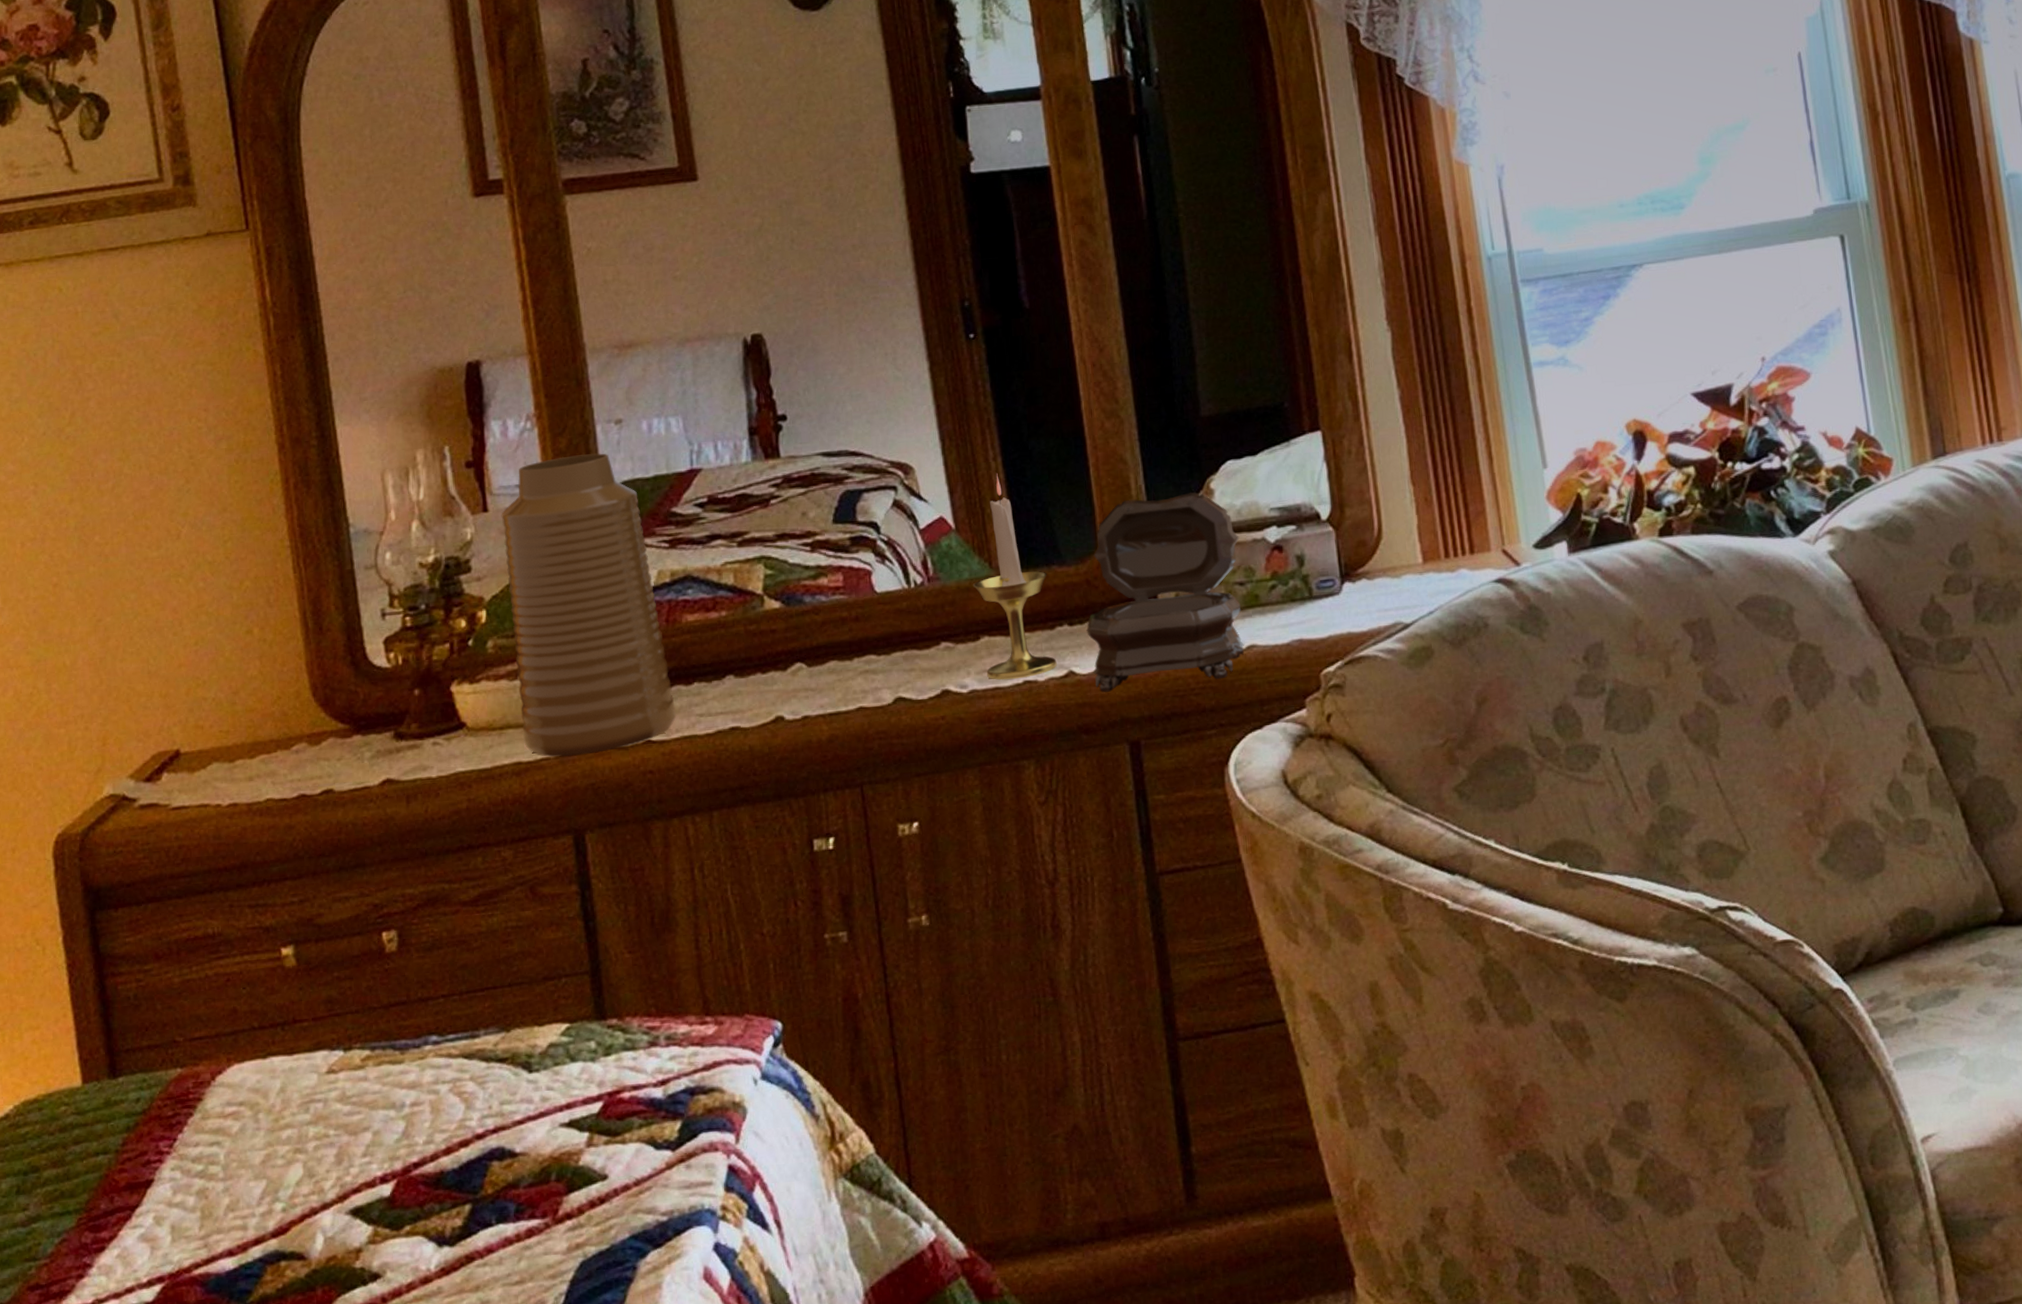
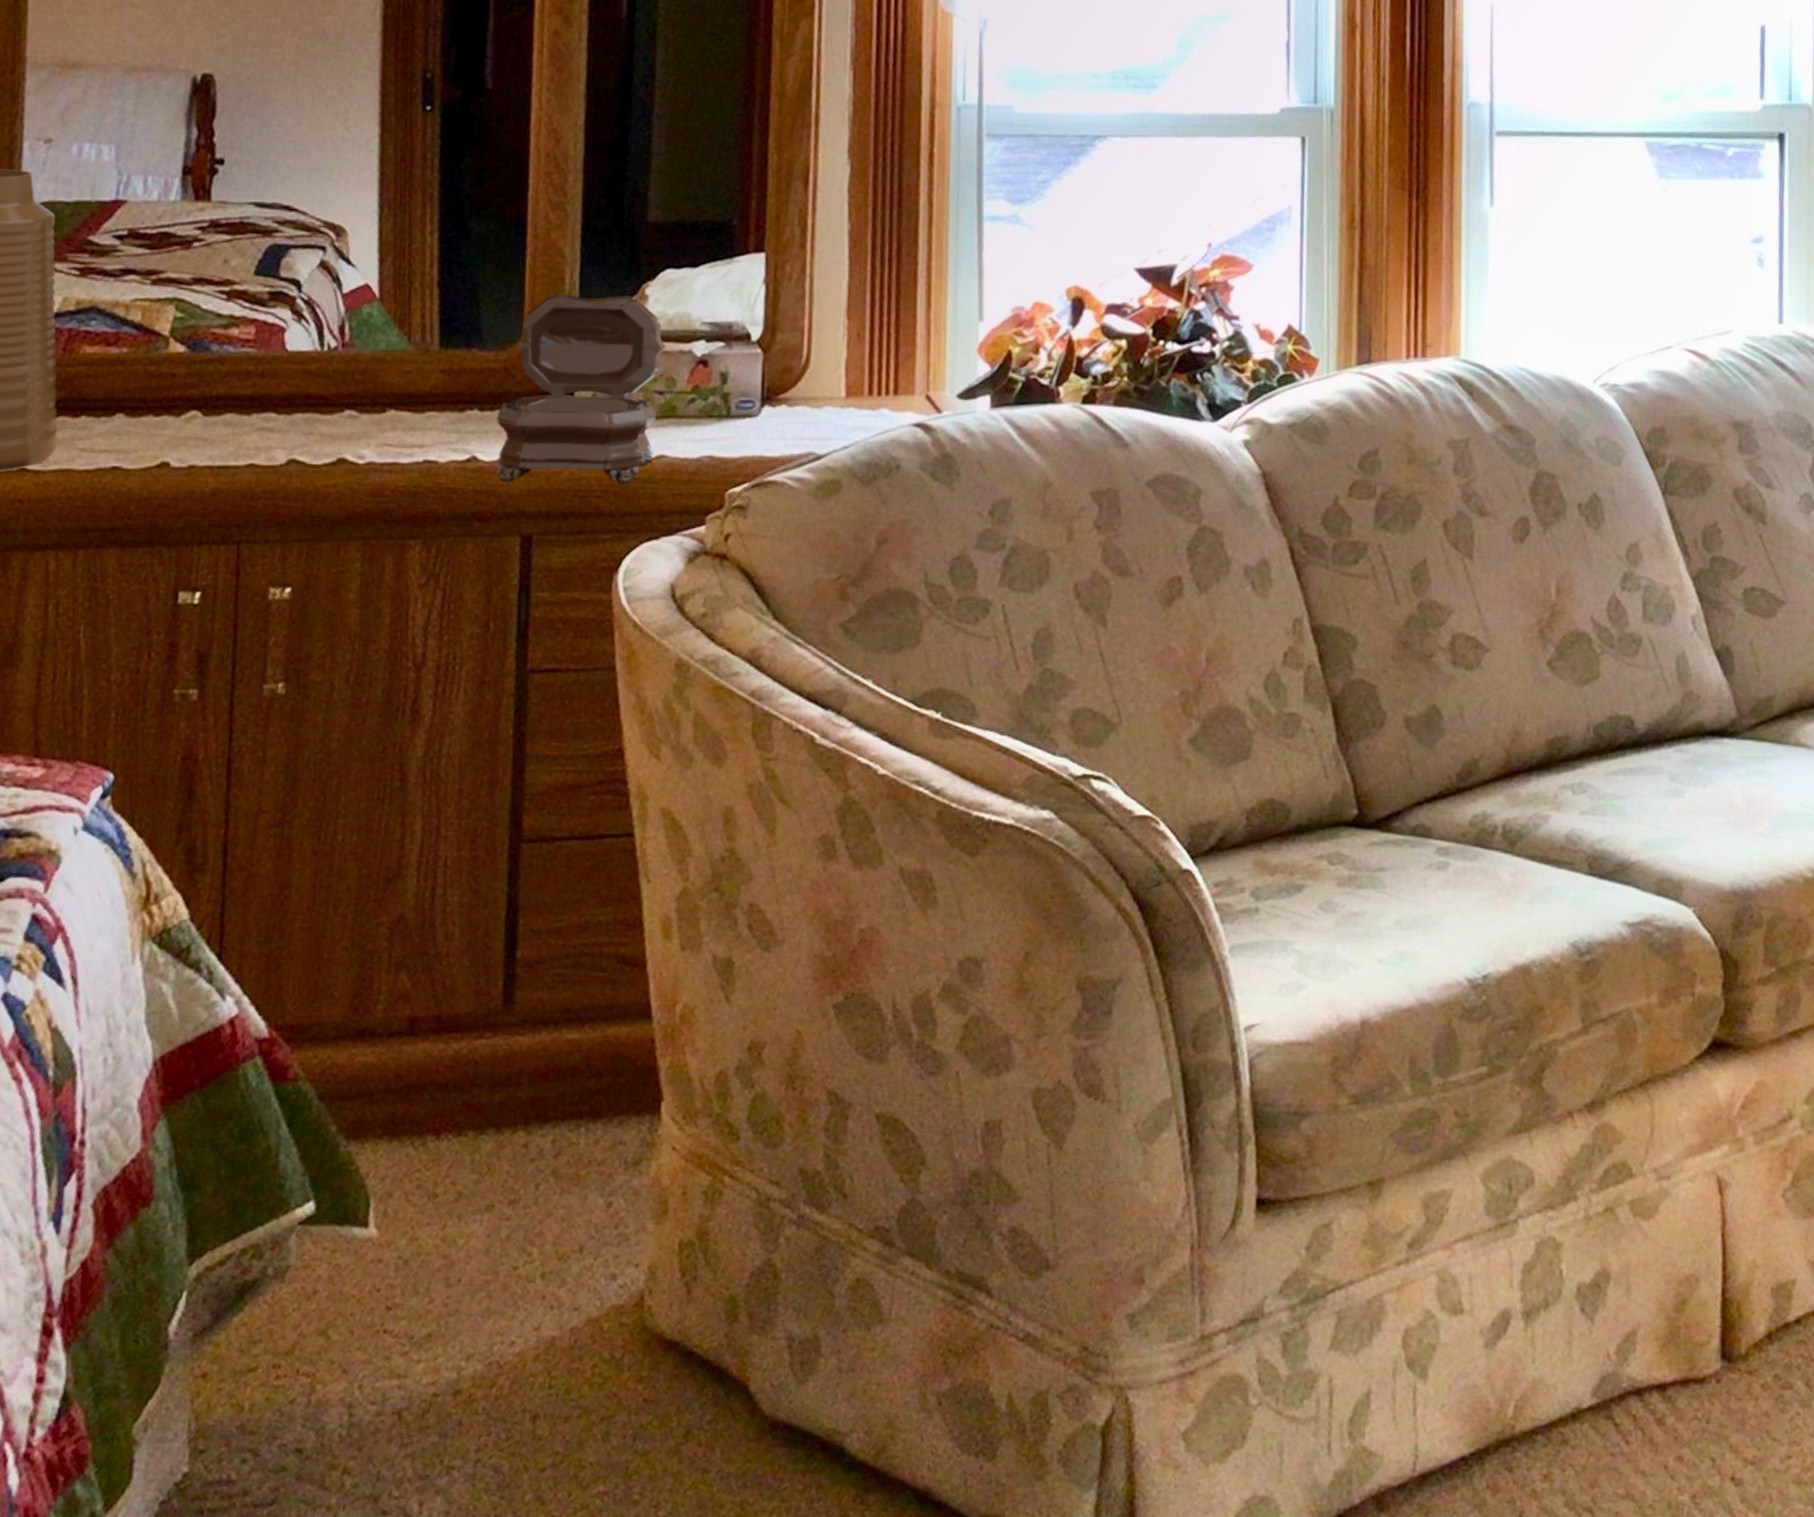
candlestick: present [973,473,1058,681] -> none [386,249,466,458]

